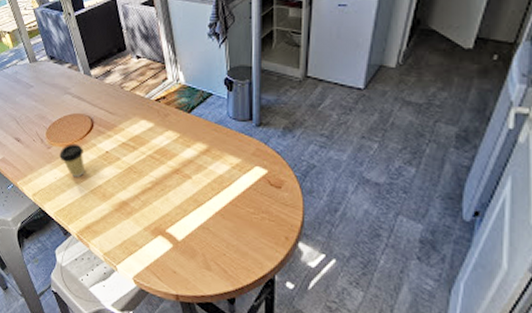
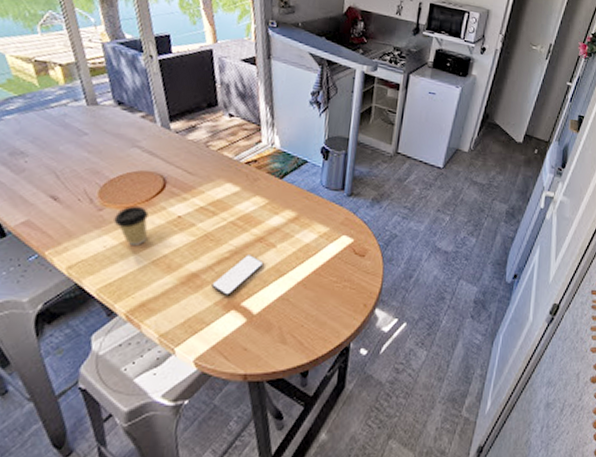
smartphone: none [139,185,182,224] -> present [211,254,264,297]

